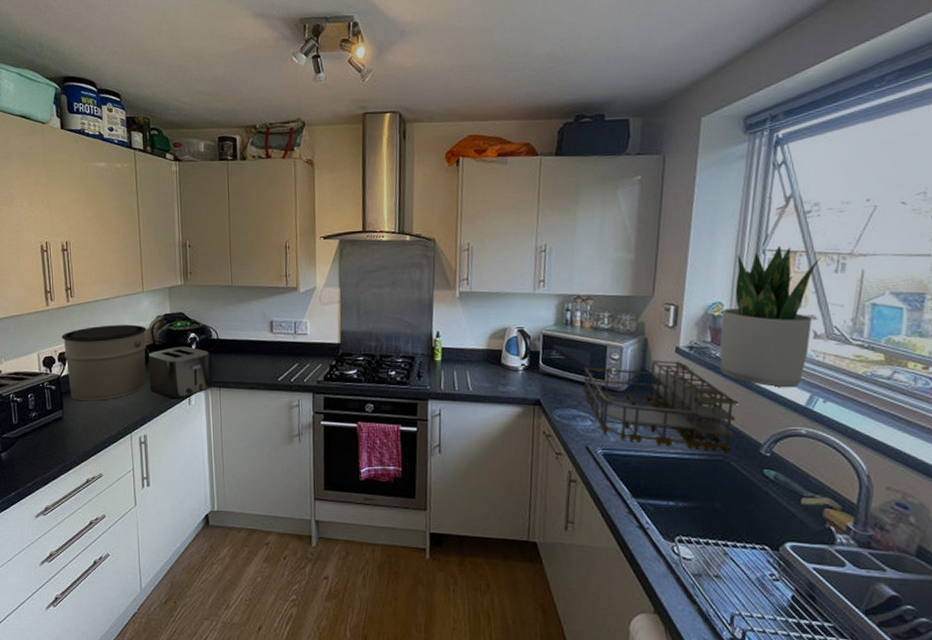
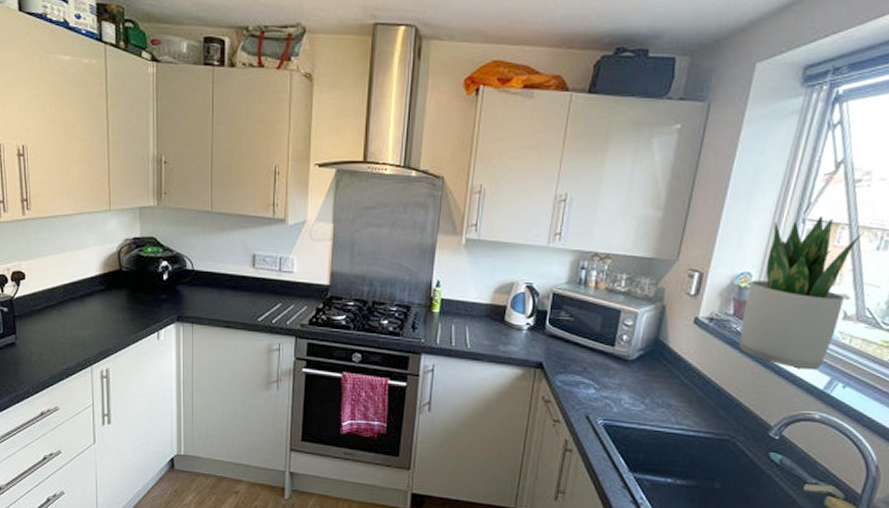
bucket: present [61,324,151,401] -> none [15,245,117,328]
toaster: present [149,346,211,399] -> none [114,275,182,333]
dish rack: present [583,360,737,455] -> none [590,330,752,434]

